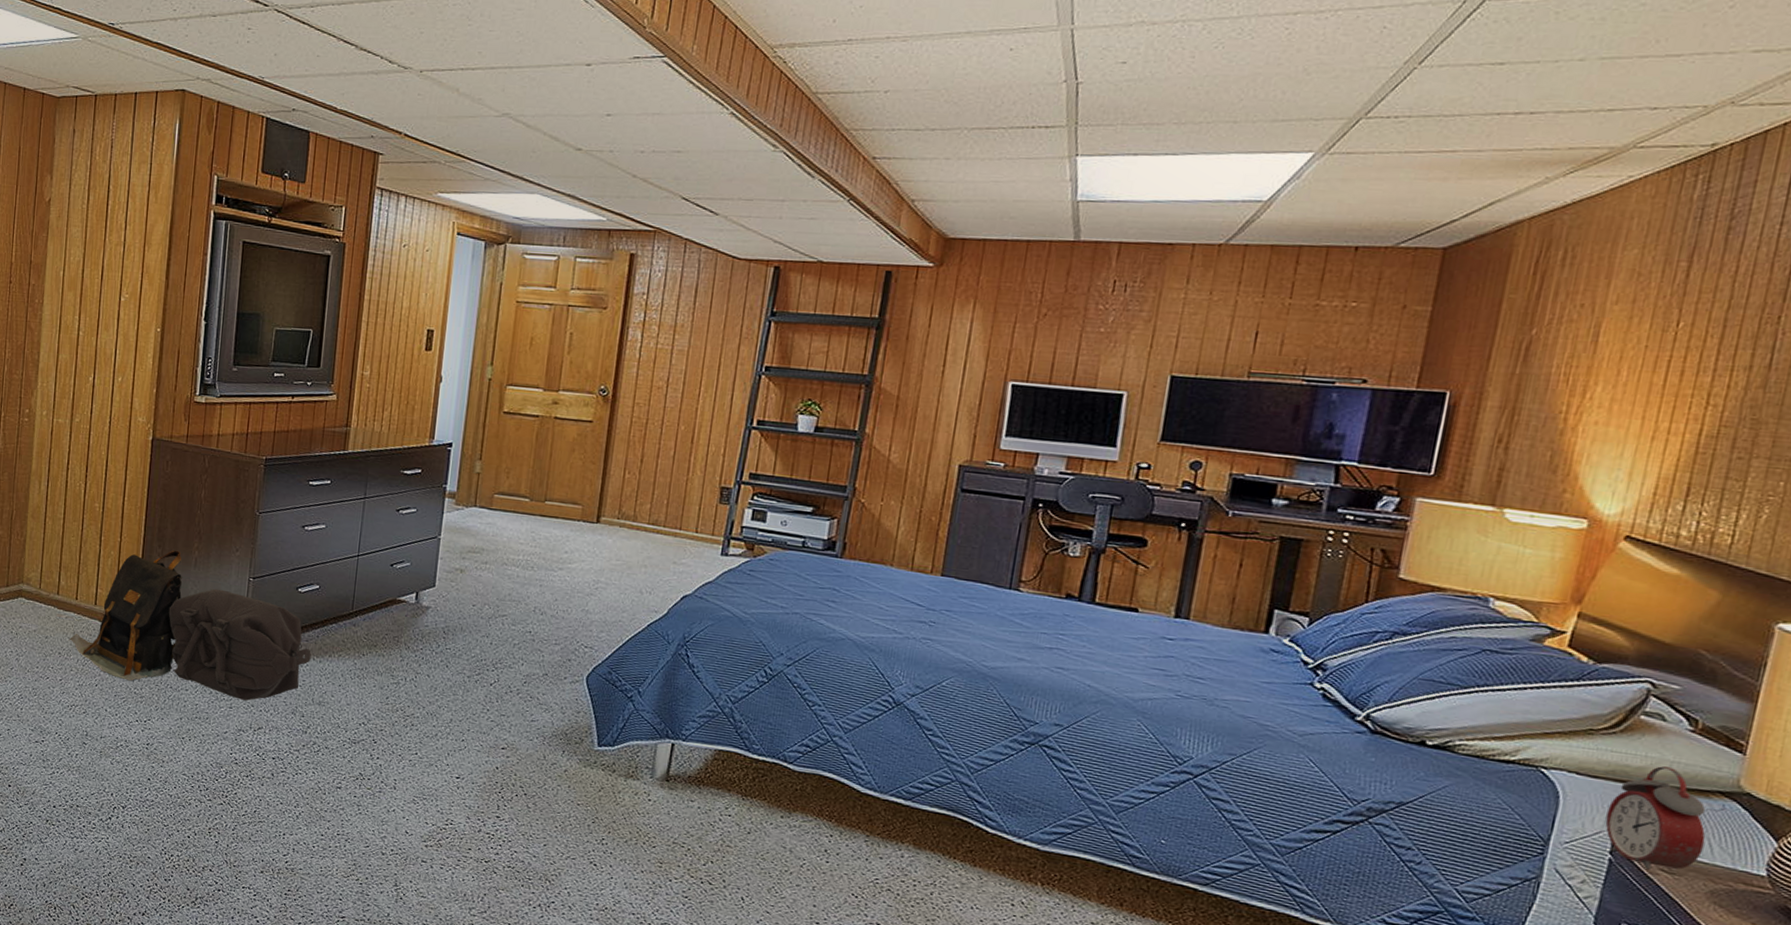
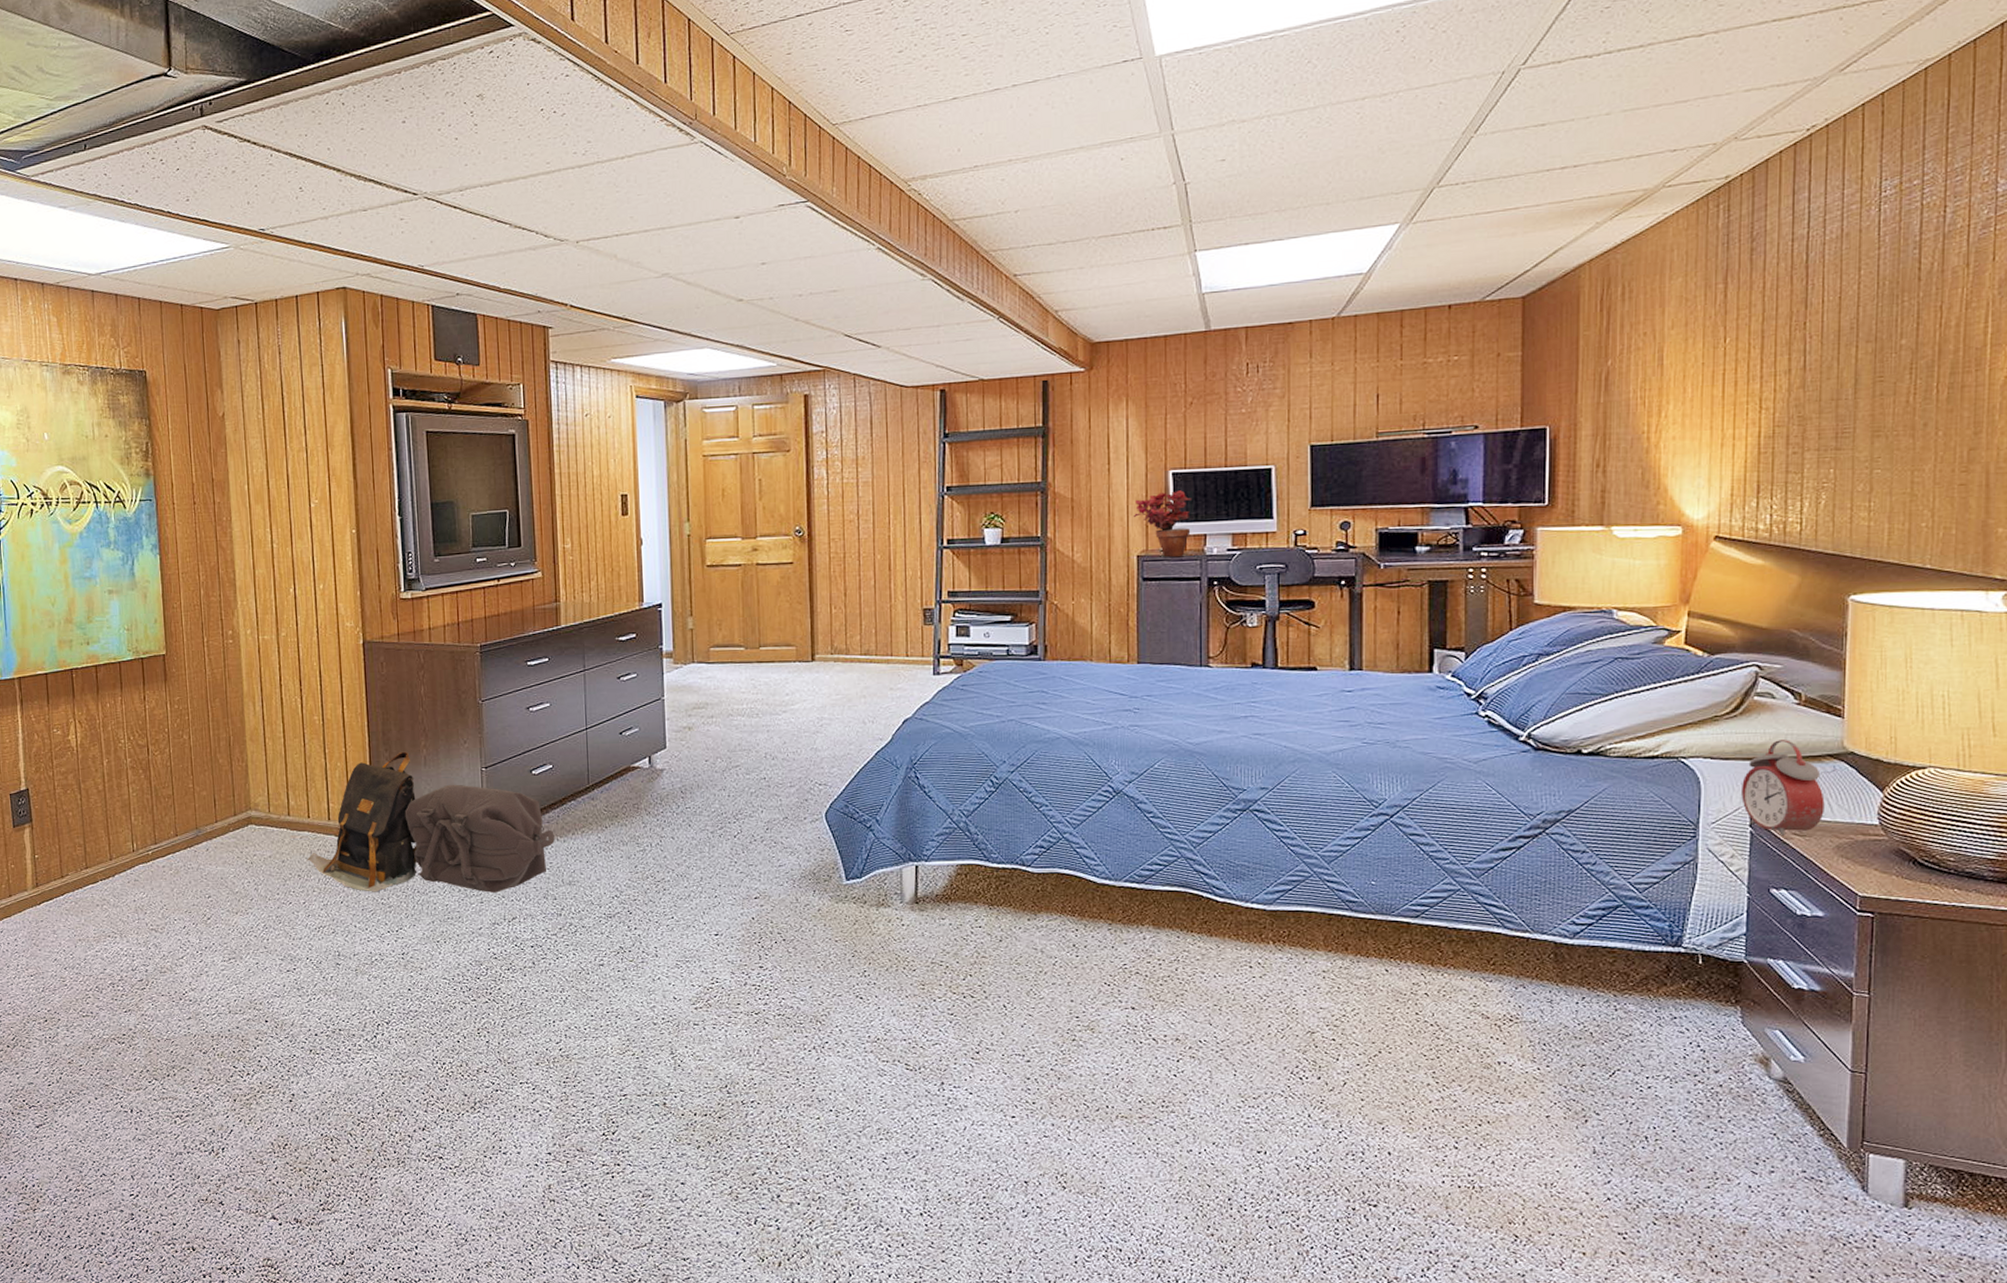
potted plant: none [961,403,1029,474] -> present [1133,490,1192,558]

